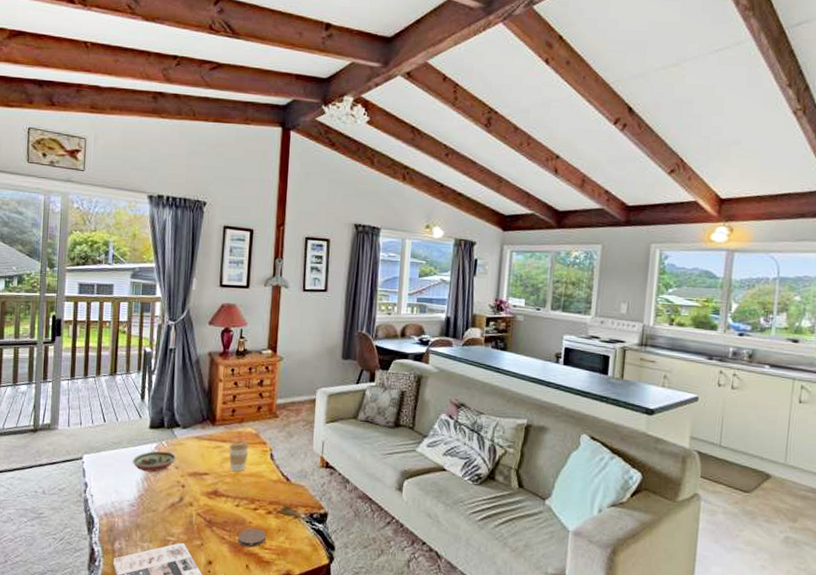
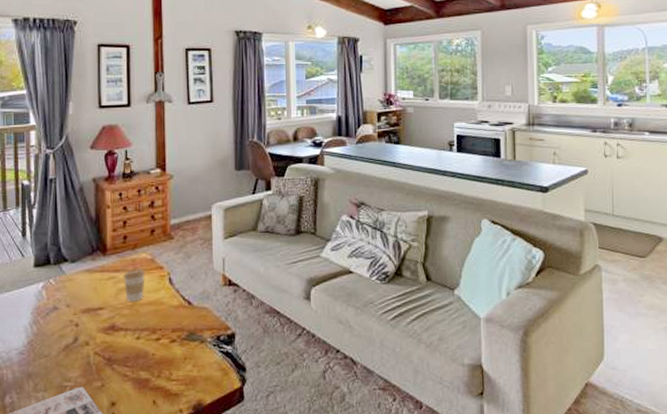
decorative bowl: present [132,451,176,472] -> none [17,290,66,315]
coaster: present [237,528,266,548] -> none [141,359,171,382]

